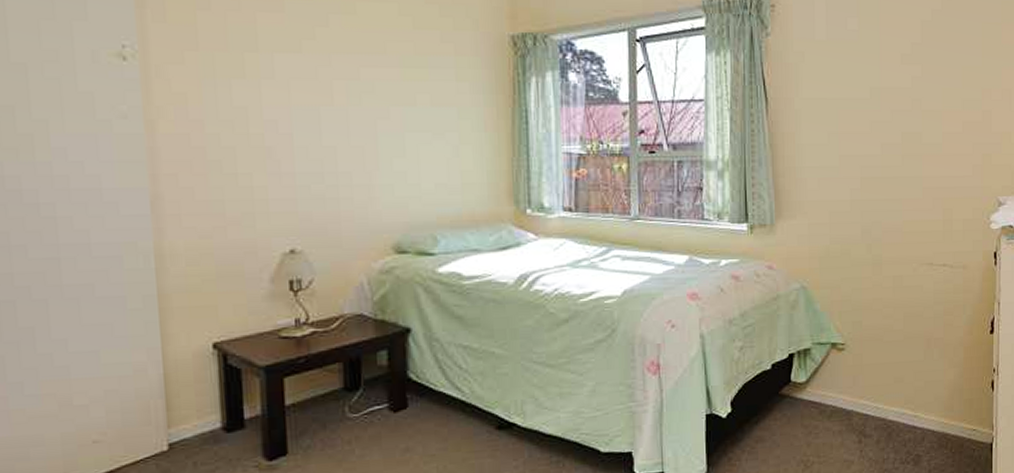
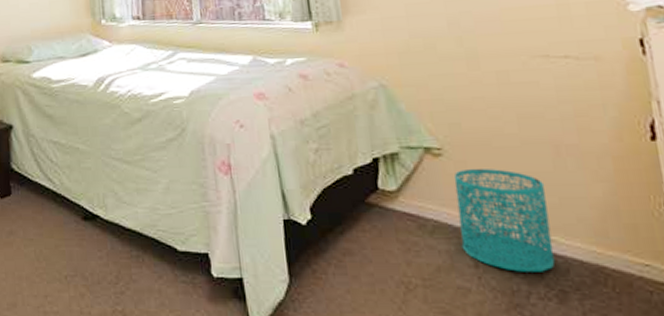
wastebasket: none [851,360,916,444] -> present [453,169,555,272]

